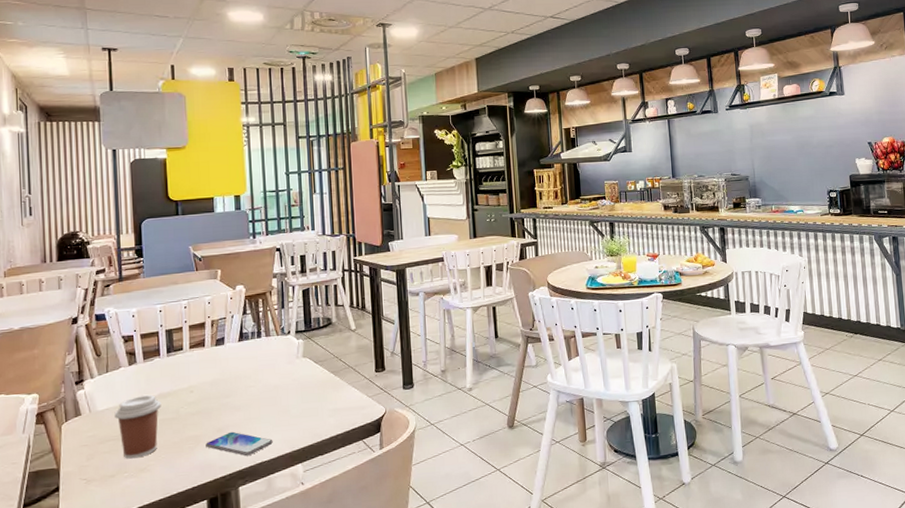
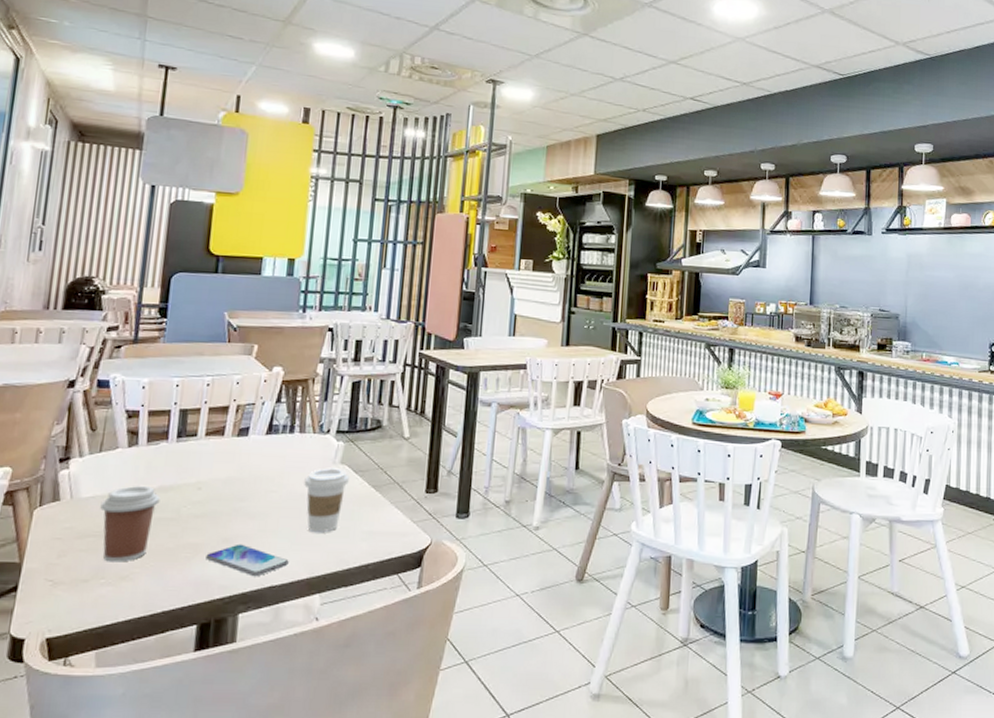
coffee cup: none [275,361,312,415] -> present [304,468,349,533]

